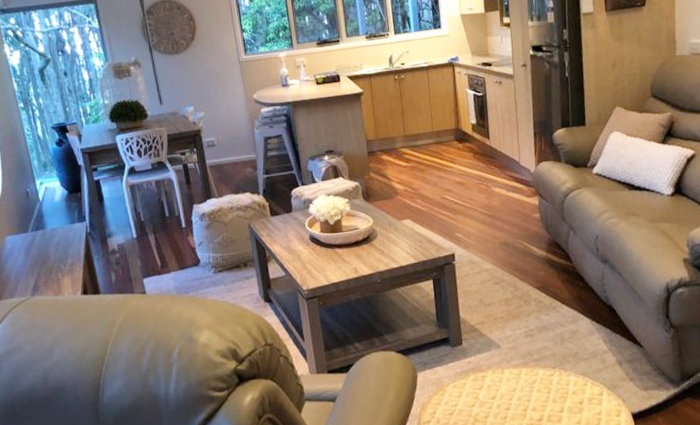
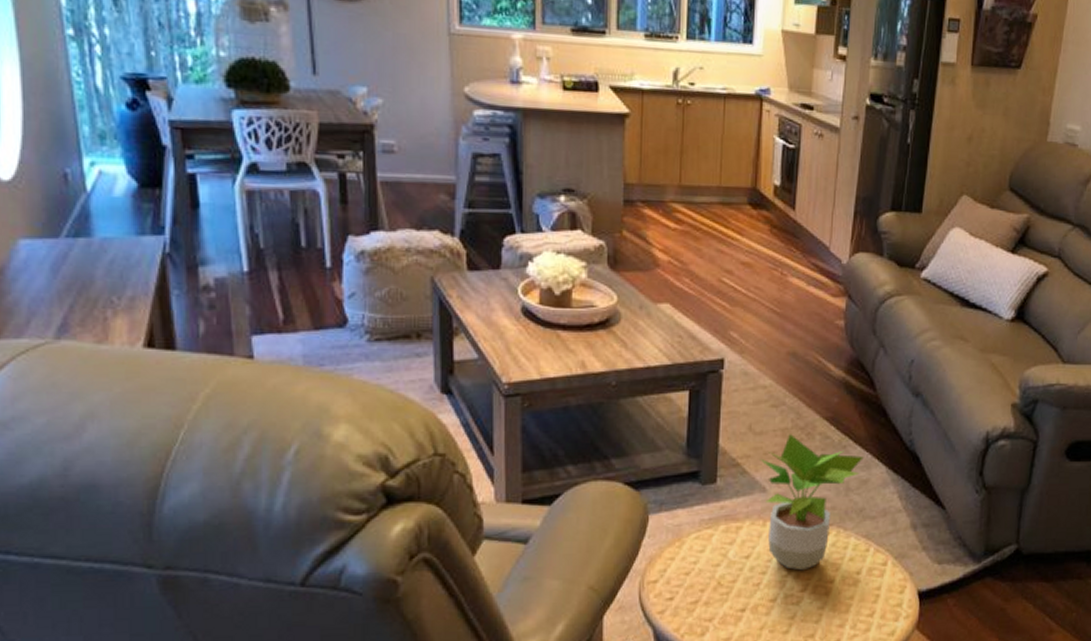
potted plant: none [492,303,572,405] -> present [759,434,865,571]

